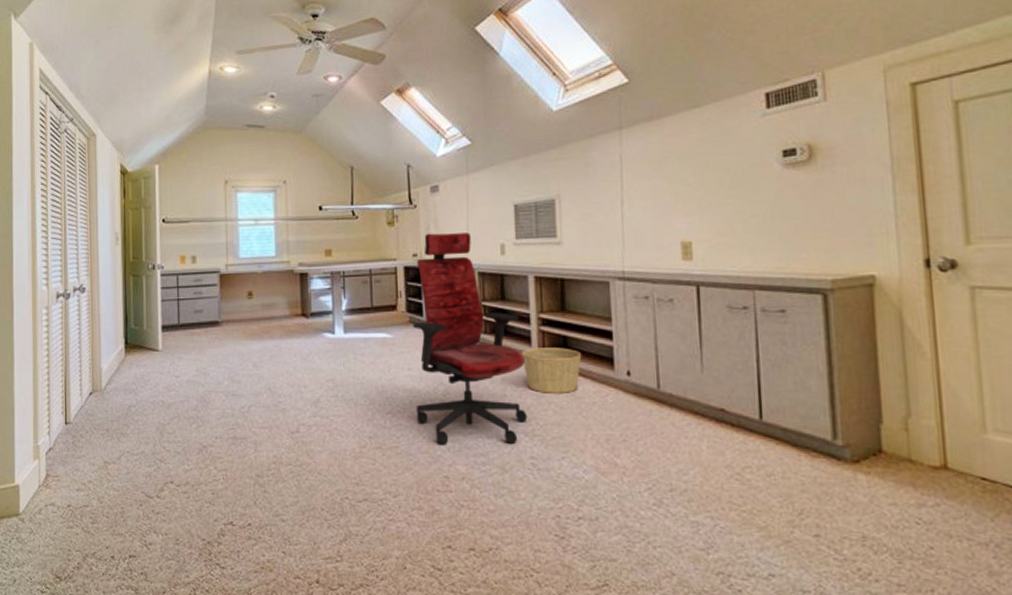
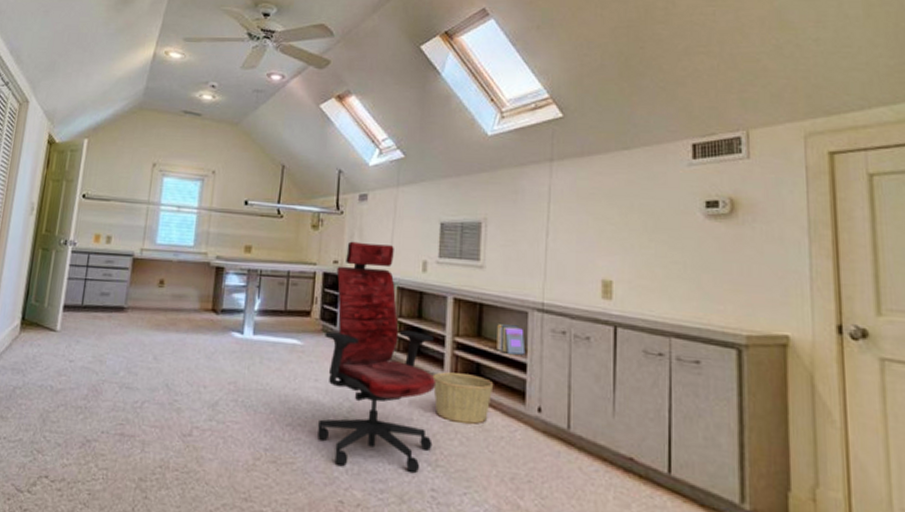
books: none [580,296,610,324] -> present [497,324,526,355]

